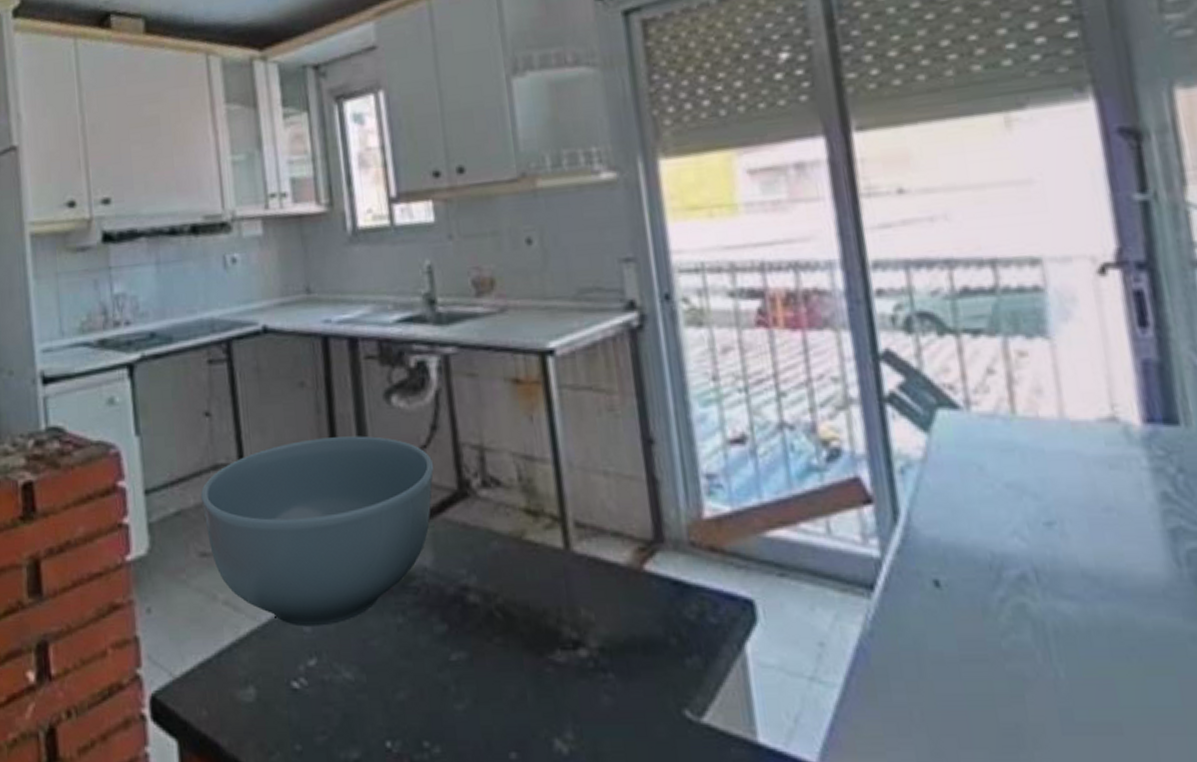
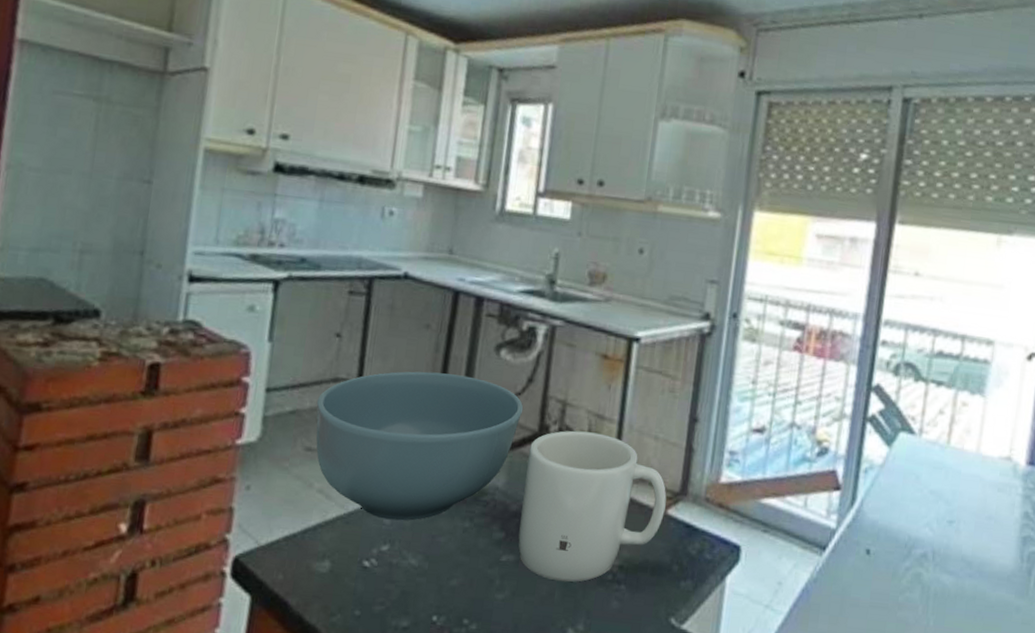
mug: none [452,479,641,679] -> present [518,430,667,583]

